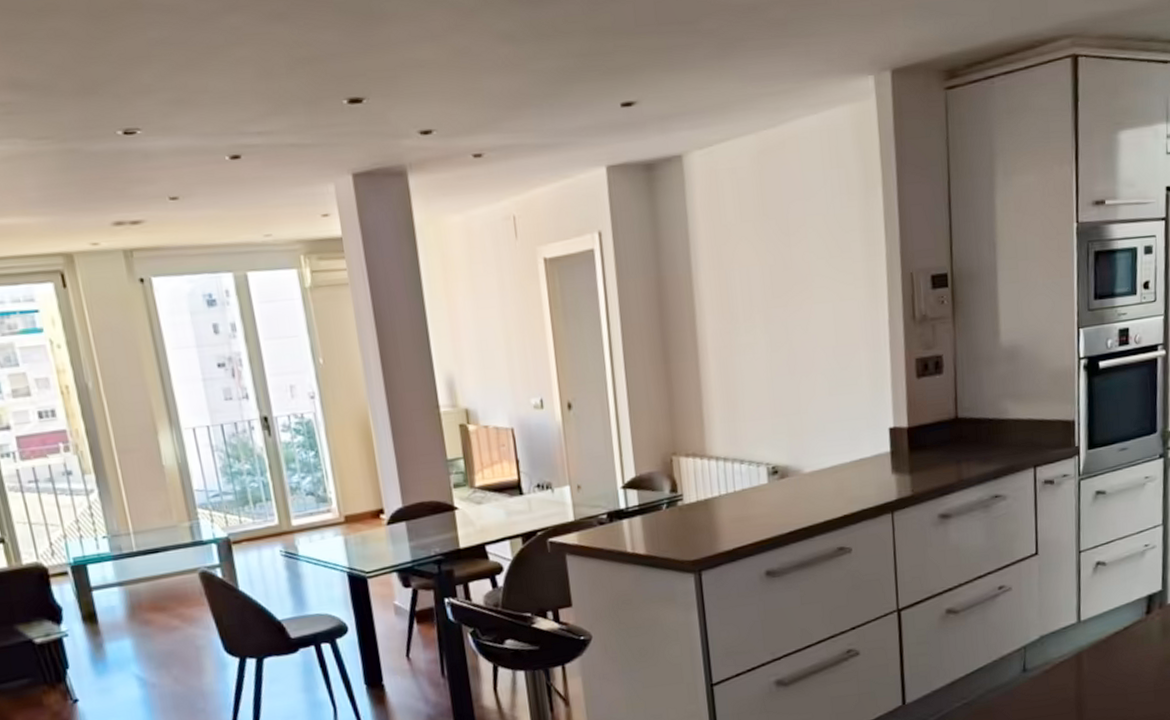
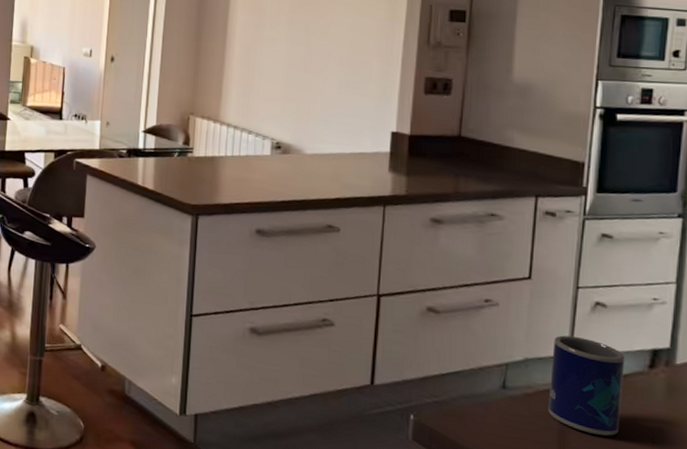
mug: none [1063,600,1126,693] -> present [548,335,625,436]

